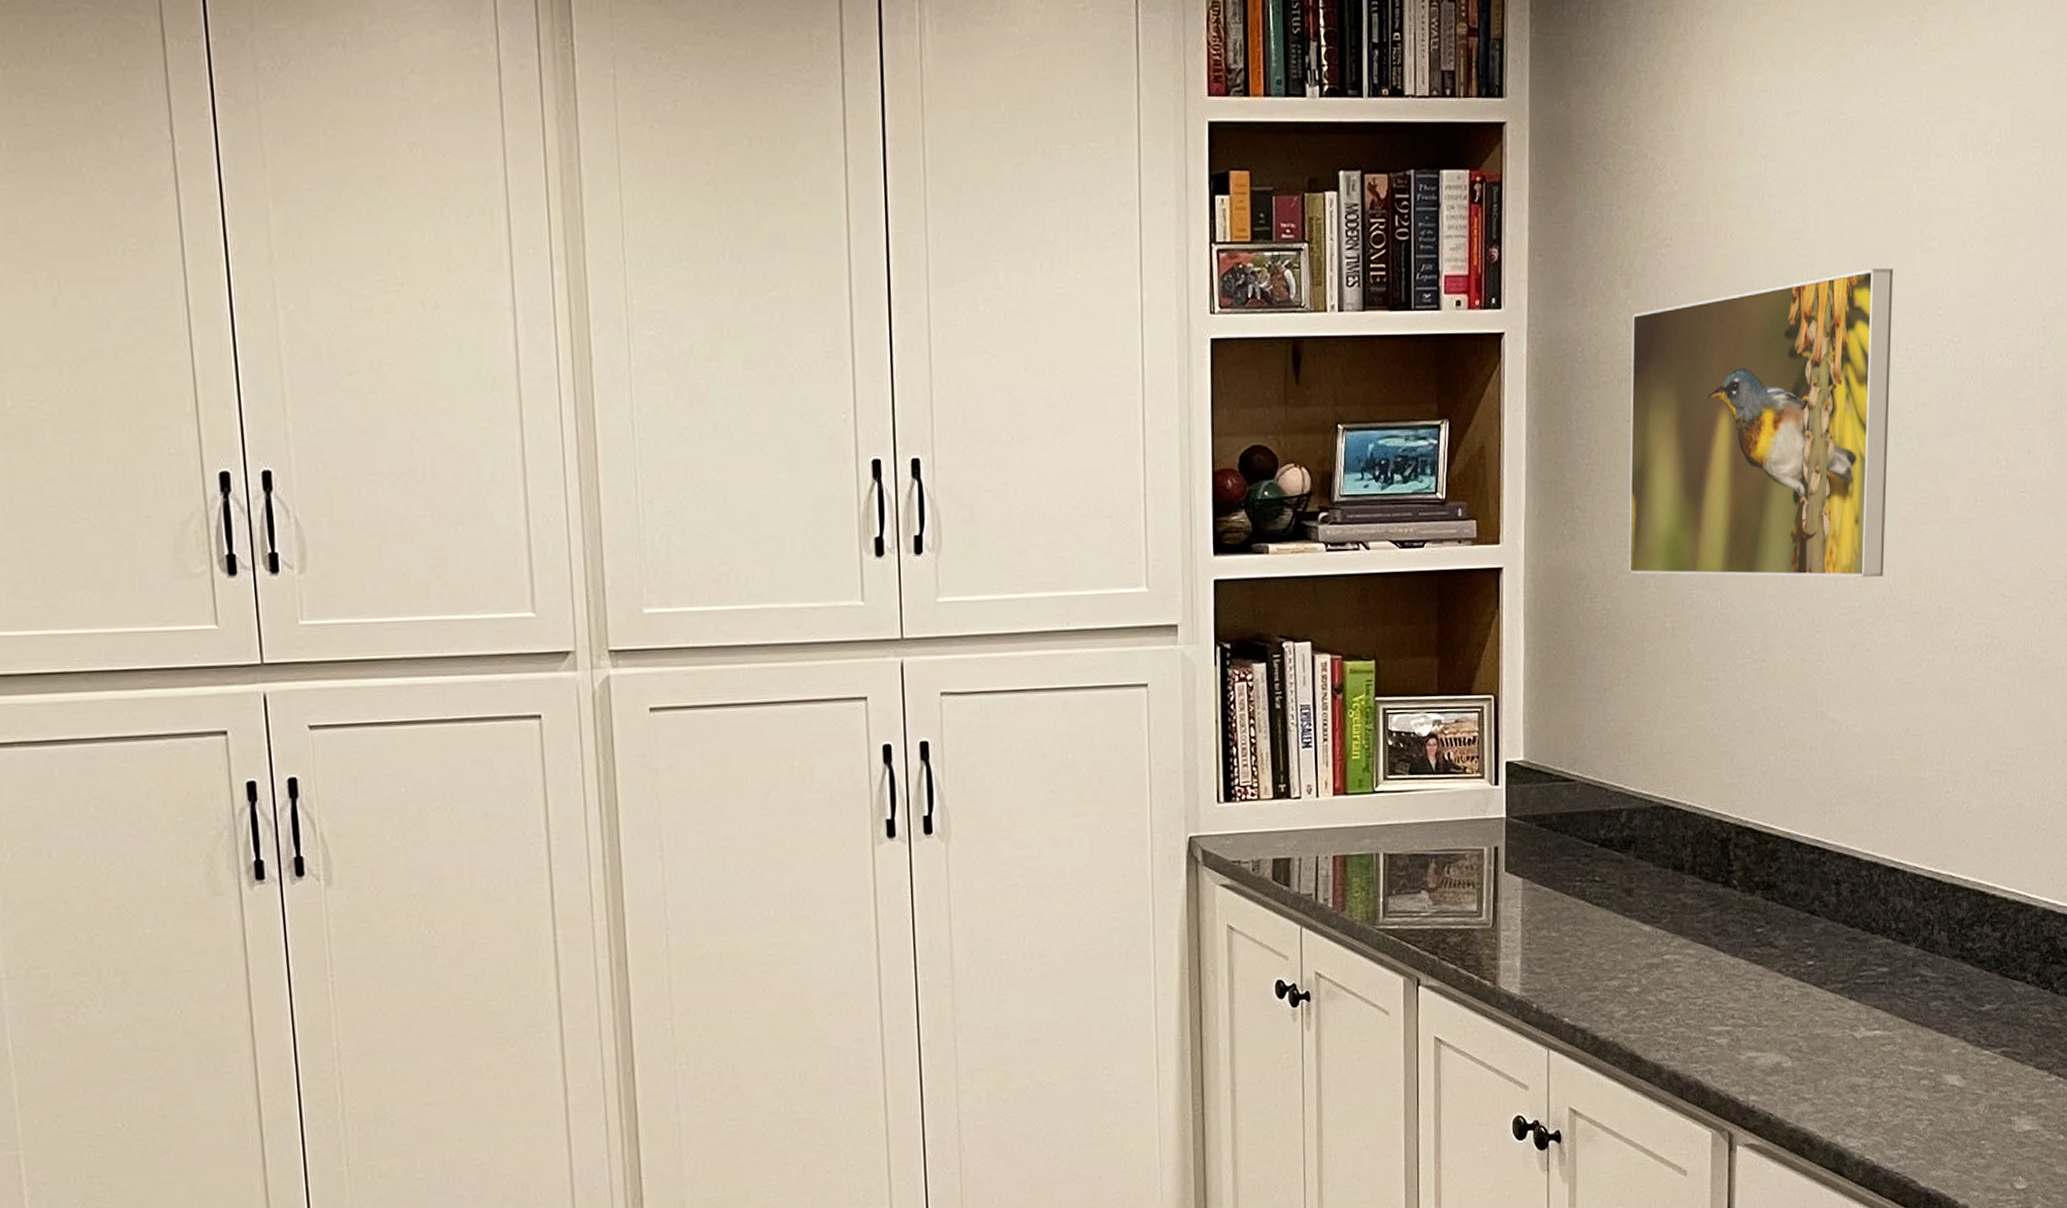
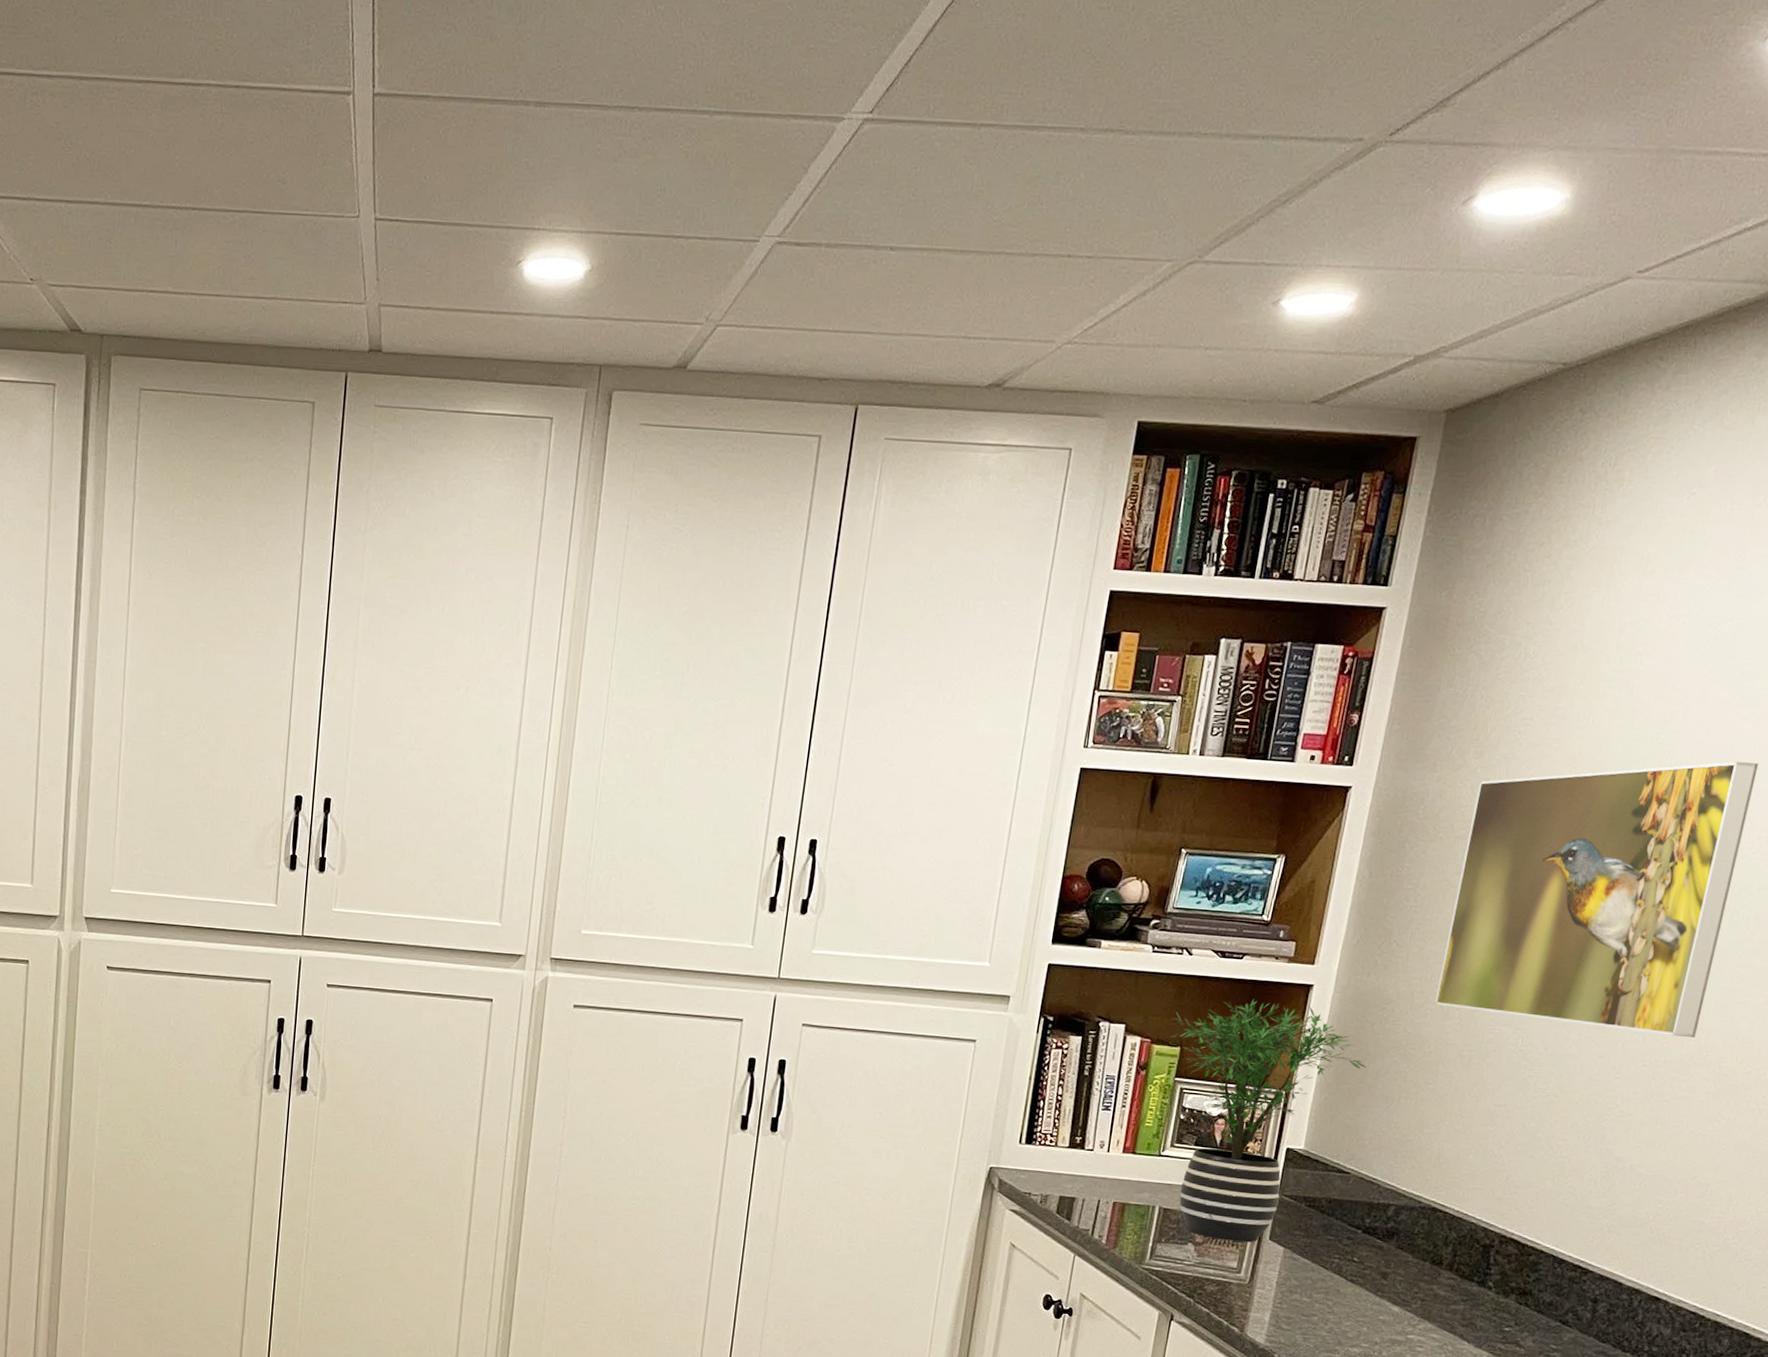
potted plant: none [1362,592,1572,881] -> present [1170,999,1367,1243]

